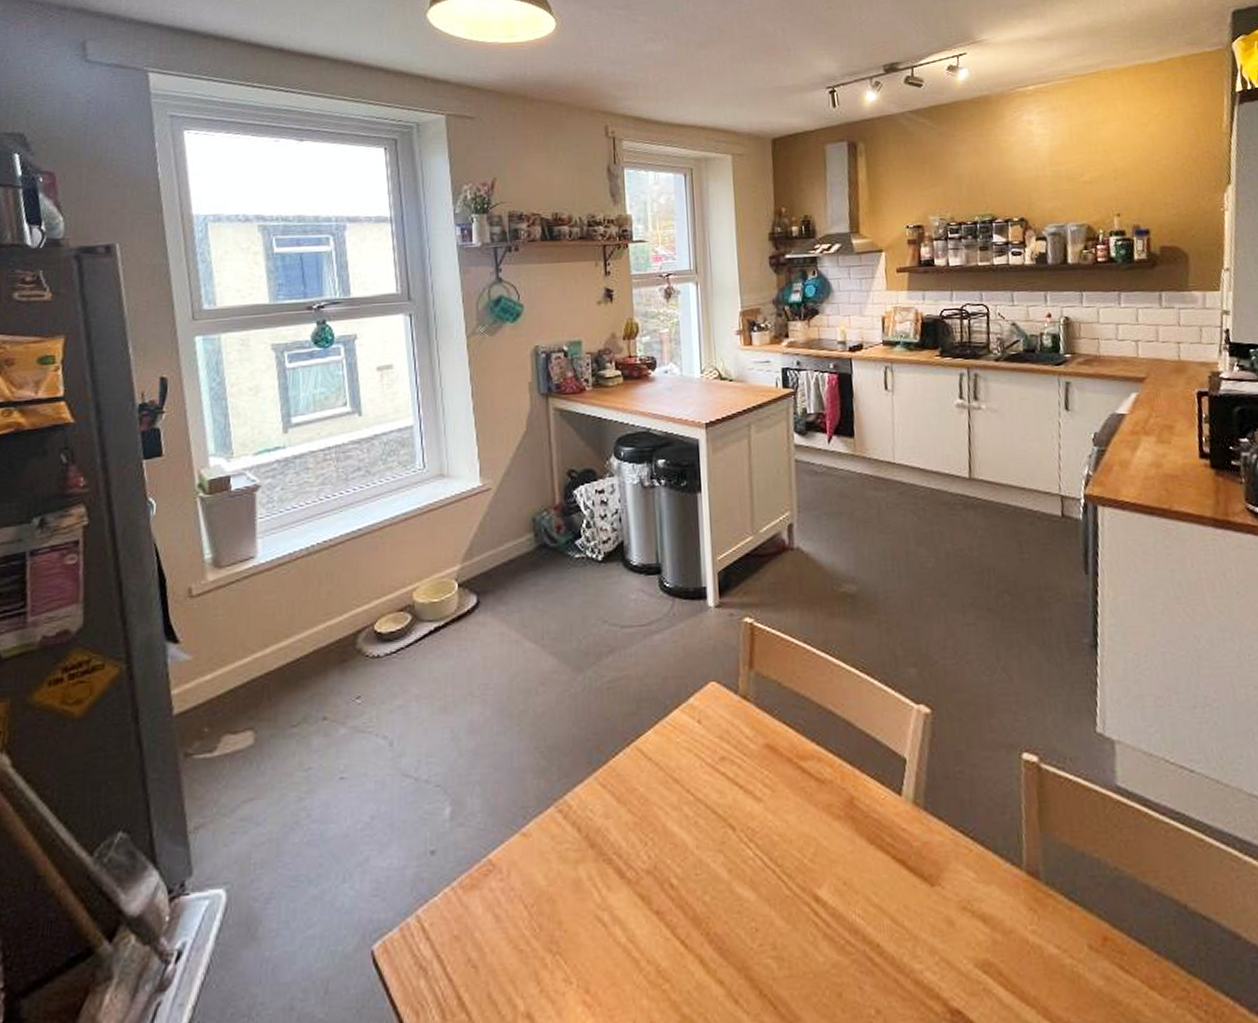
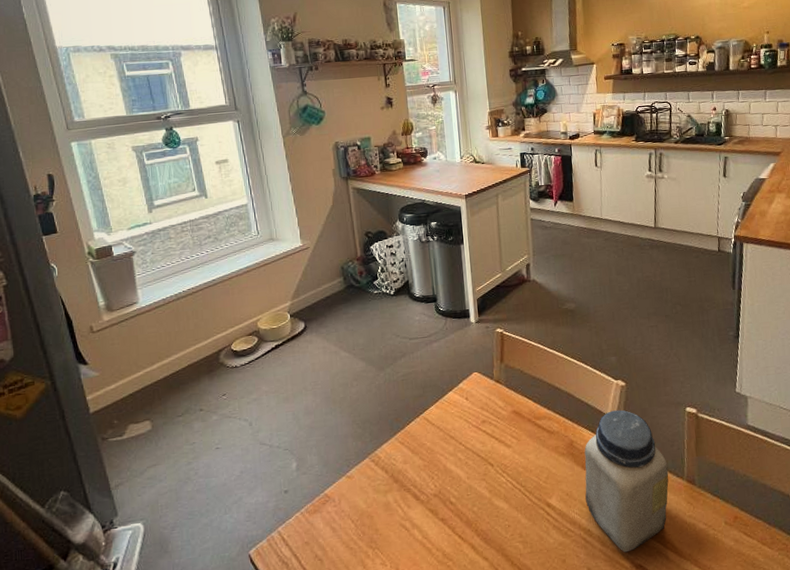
jar: none [870,751,999,987] -> present [584,410,669,553]

